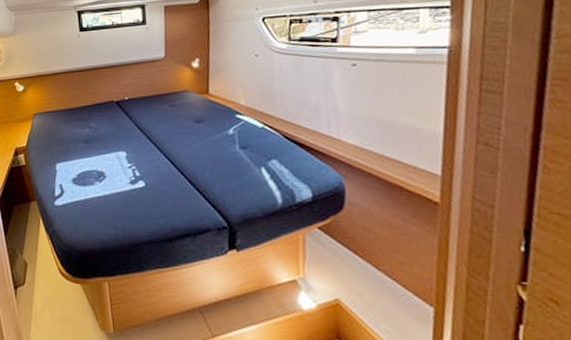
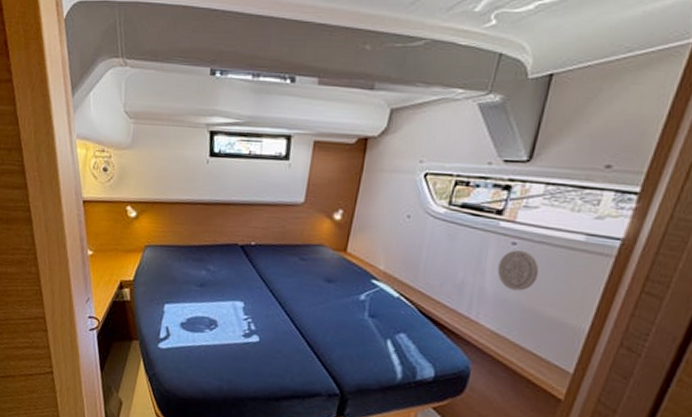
medallion: none [344,70,384,106] -> present [497,250,539,291]

